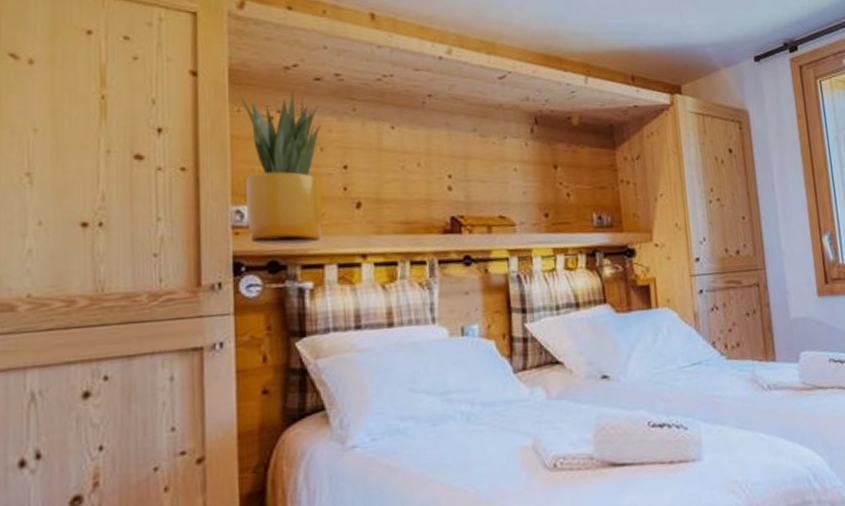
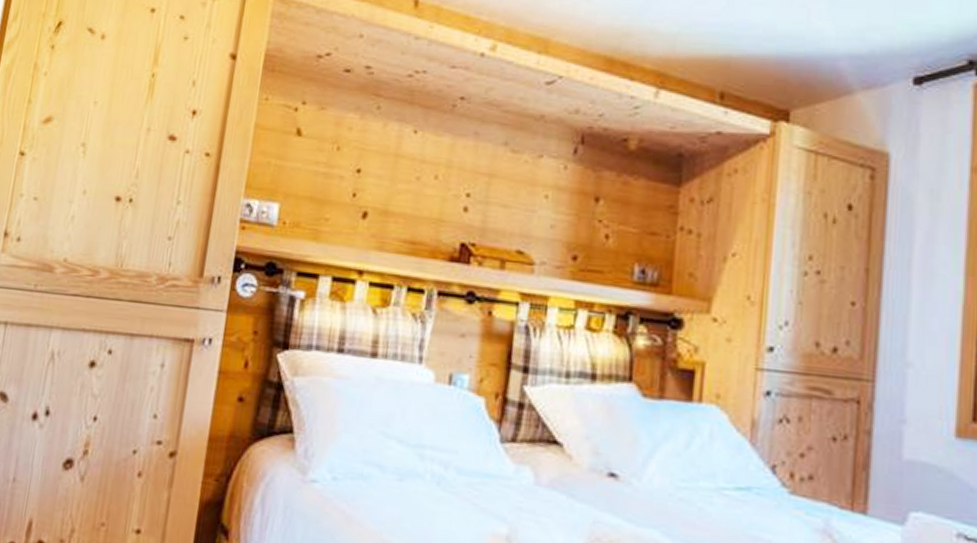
planter: present [238,90,323,246] -> none [254,77,344,250]

